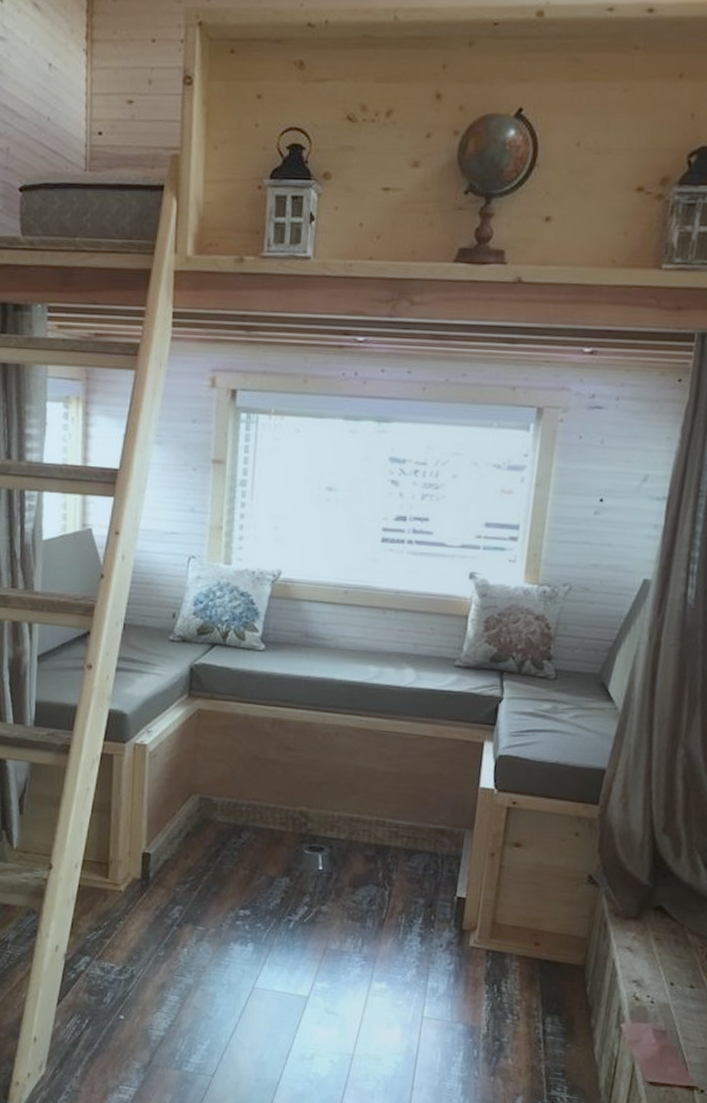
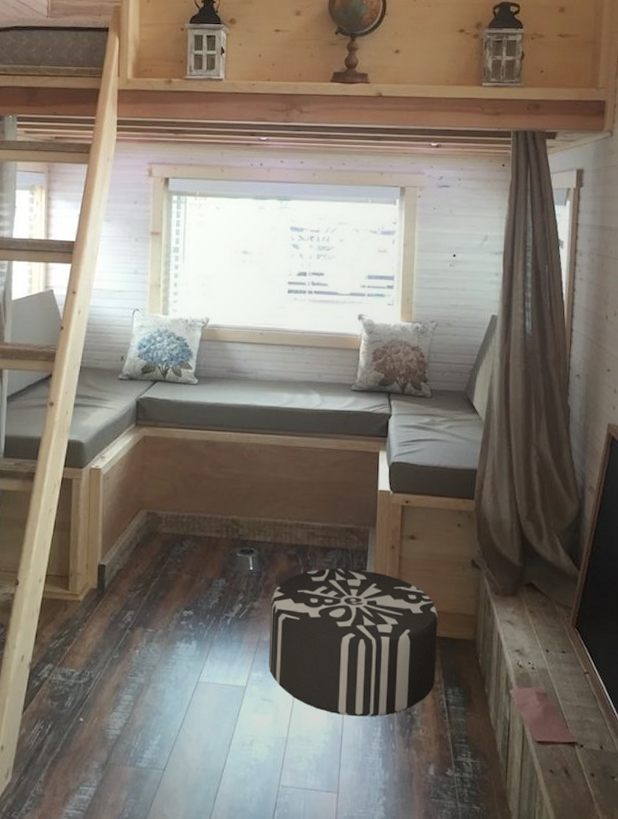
pouf: none [335,874,542,1040] -> present [268,568,438,717]

